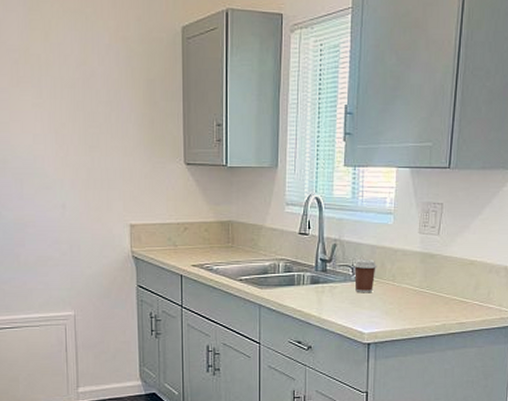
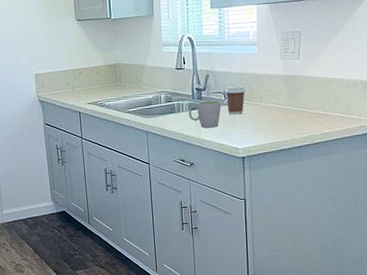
mug: none [309,274,348,307] -> present [188,100,221,128]

